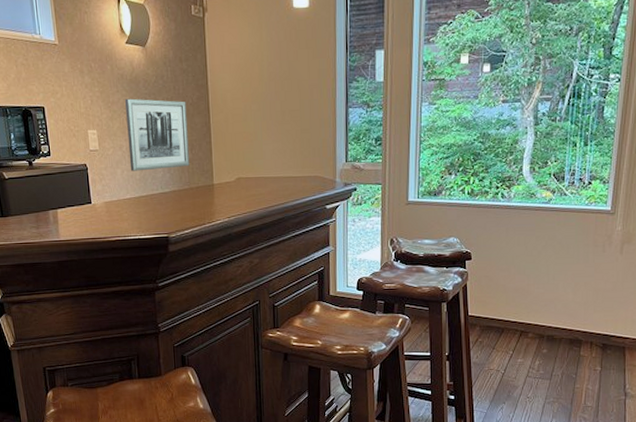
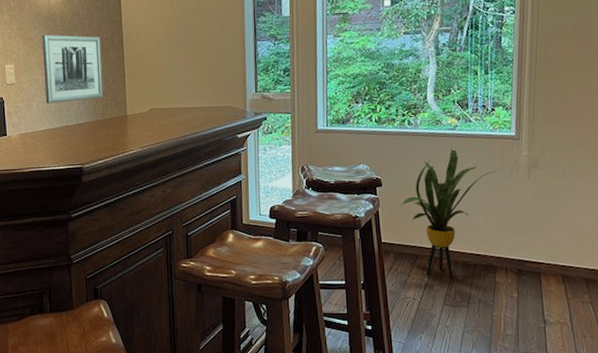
house plant: none [489,221,589,351] -> present [400,147,496,278]

